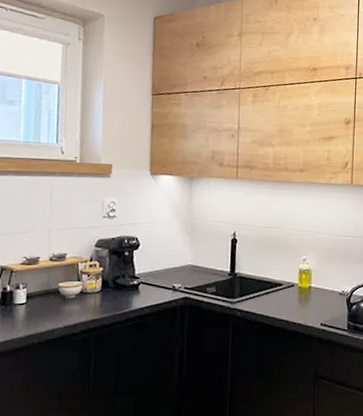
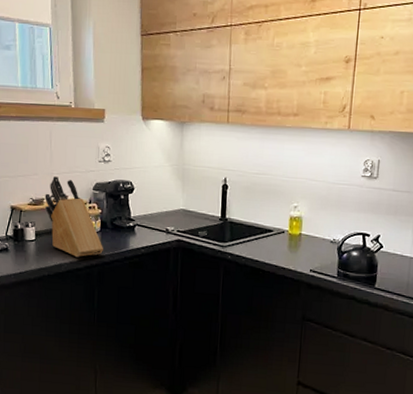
knife block: none [40,232,103,322] -> present [45,175,103,258]

